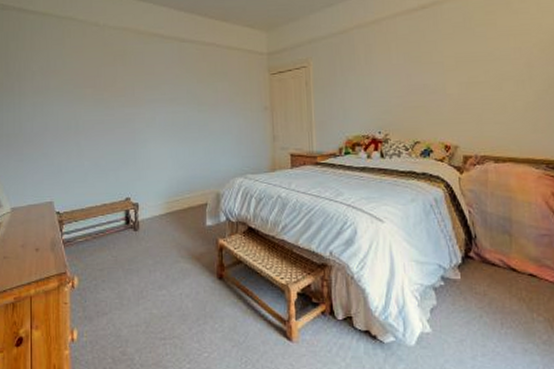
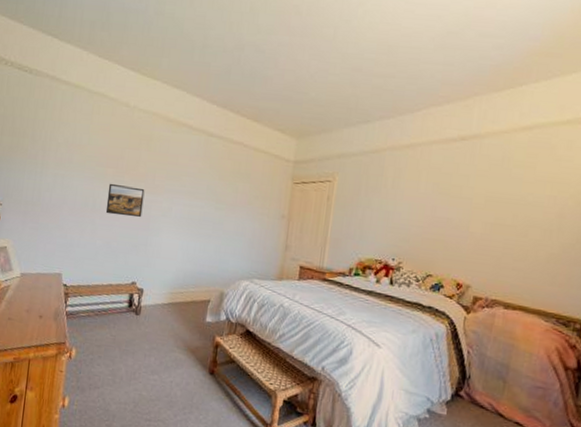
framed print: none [89,102,126,134] -> present [105,183,145,218]

